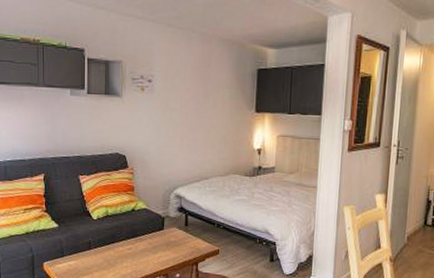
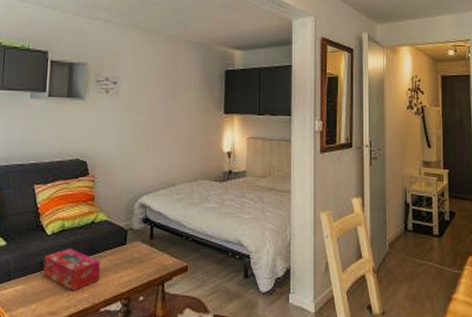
tissue box: none [92,232,141,267] -> present [43,249,100,291]

